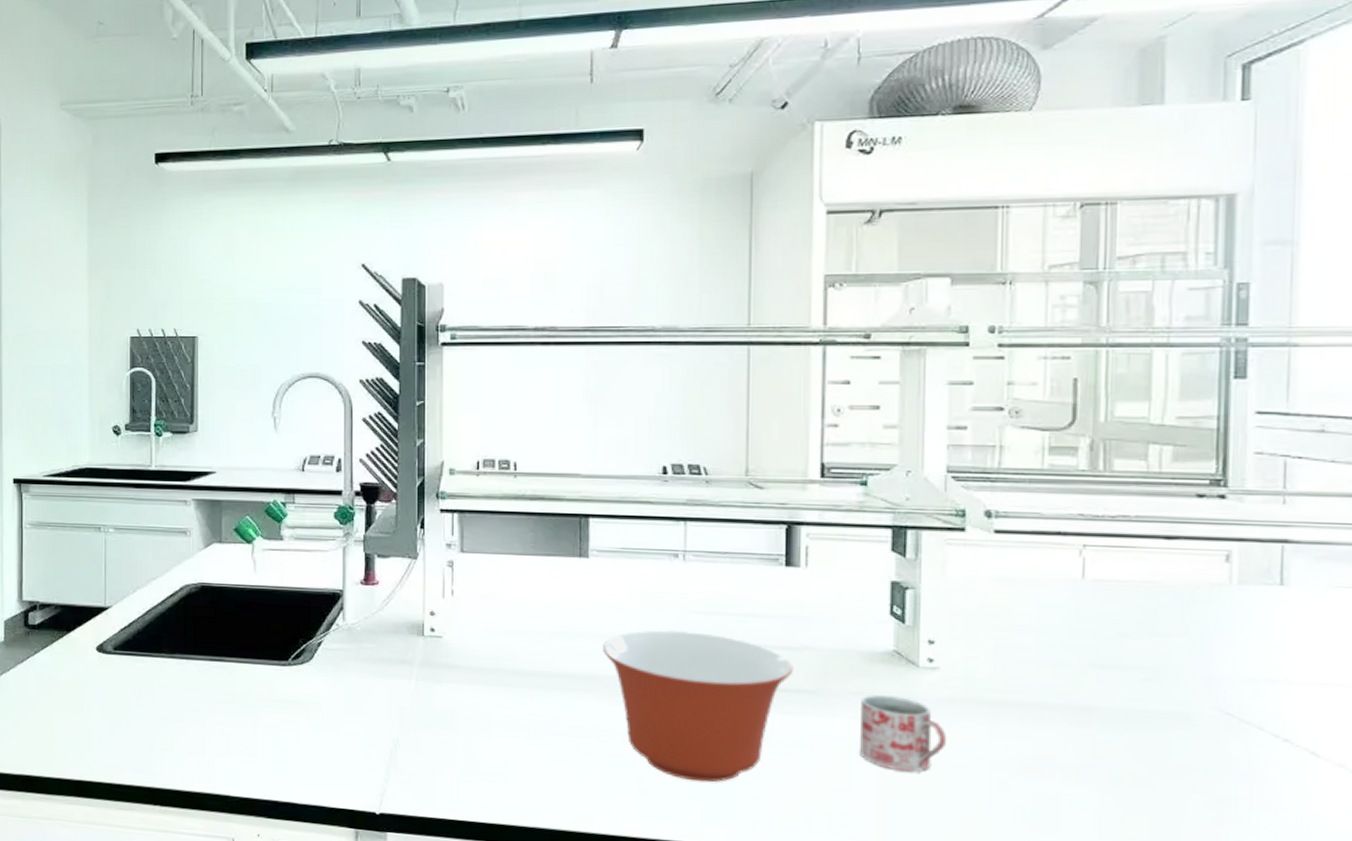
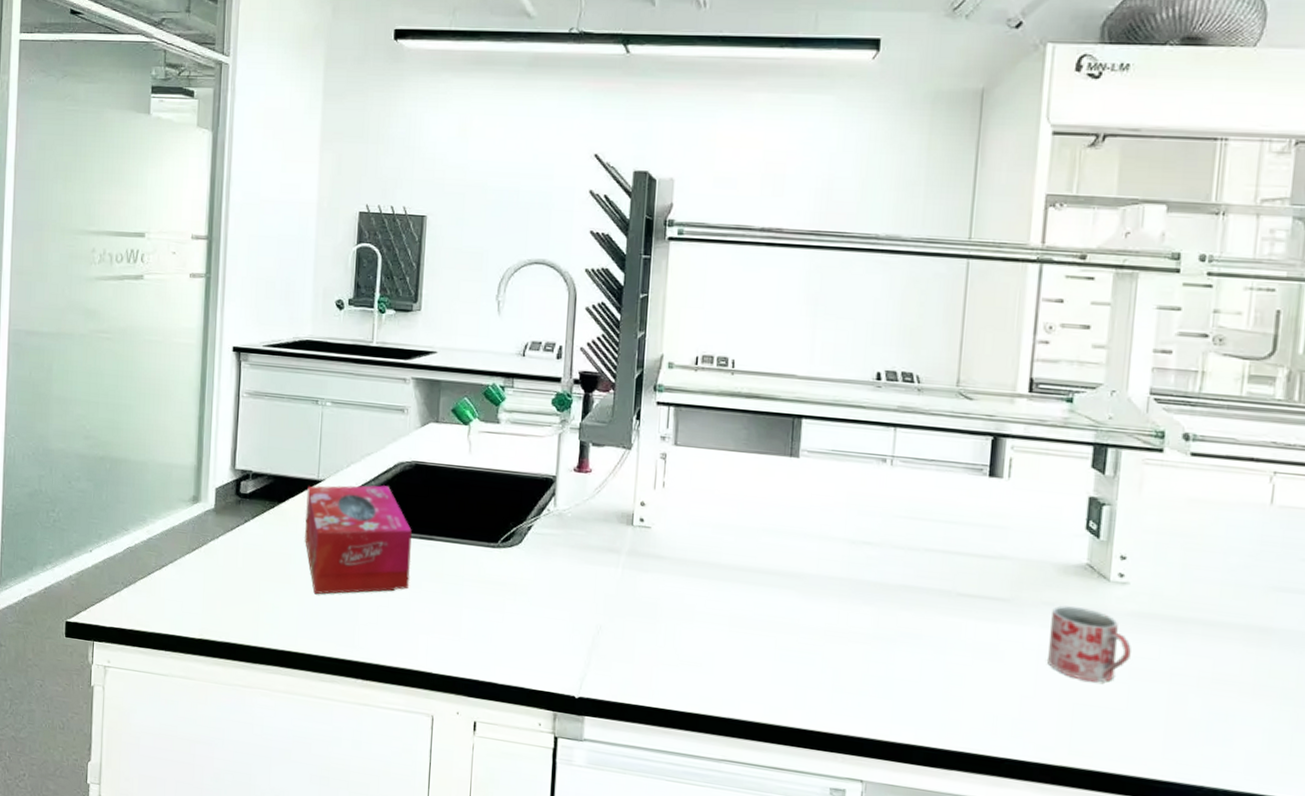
tissue box: none [94,609,203,722] -> present [304,485,412,595]
mixing bowl: present [603,629,793,783] -> none [807,531,990,683]

